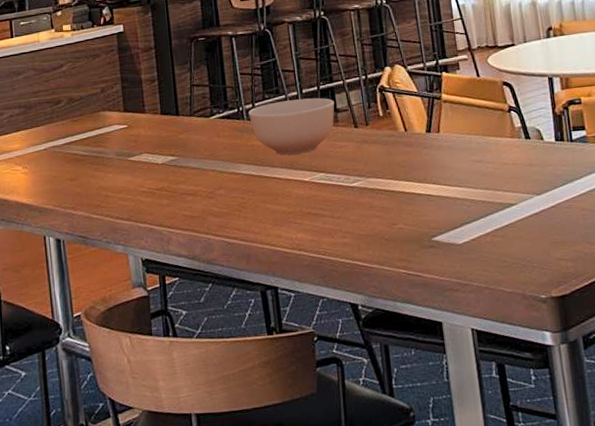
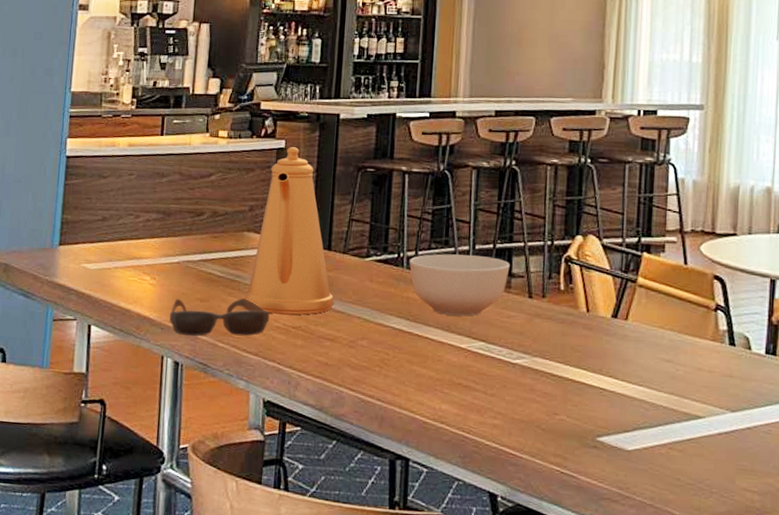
glasses: none [45,171,135,215] -> present [169,298,269,337]
coffee pot: none [109,29,190,181] -> present [244,147,335,315]

